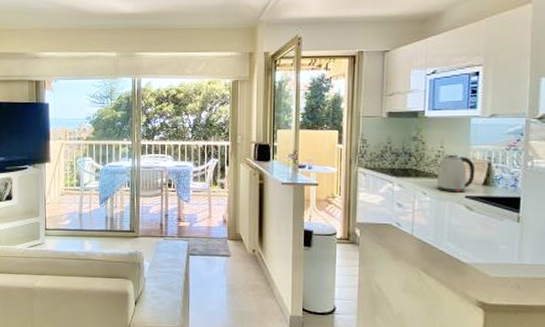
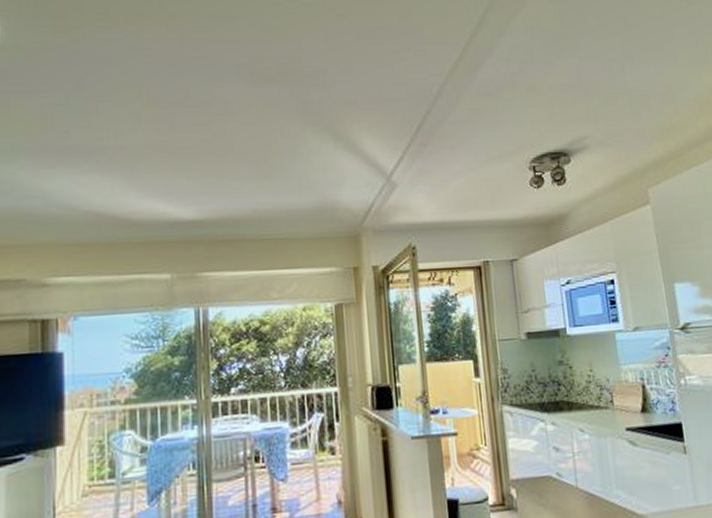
kettle: present [436,154,476,193] -> none [590,378,632,426]

